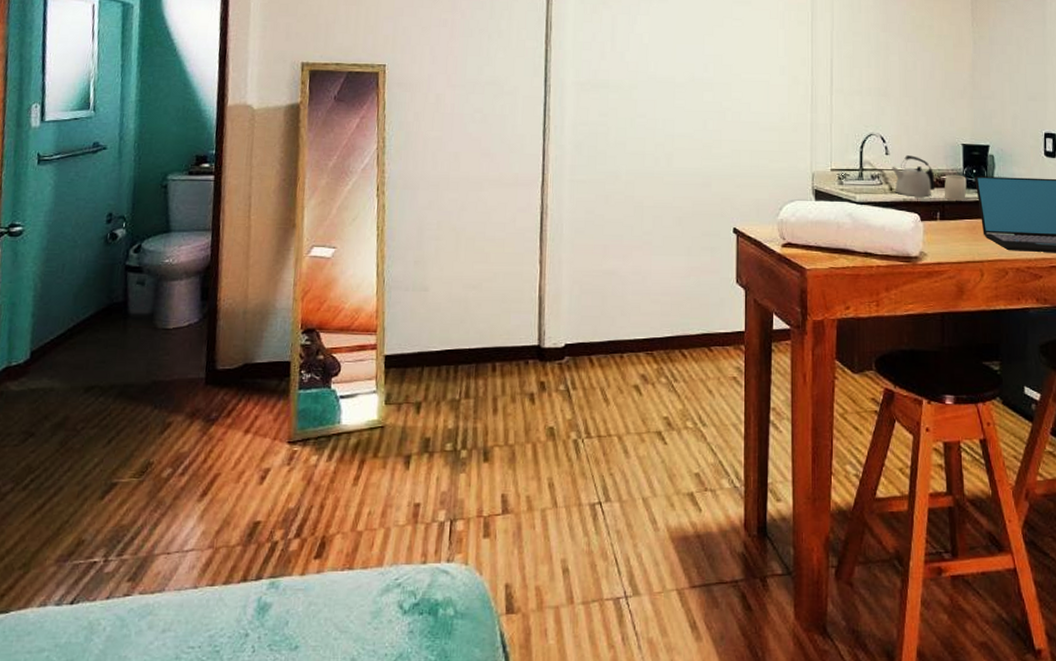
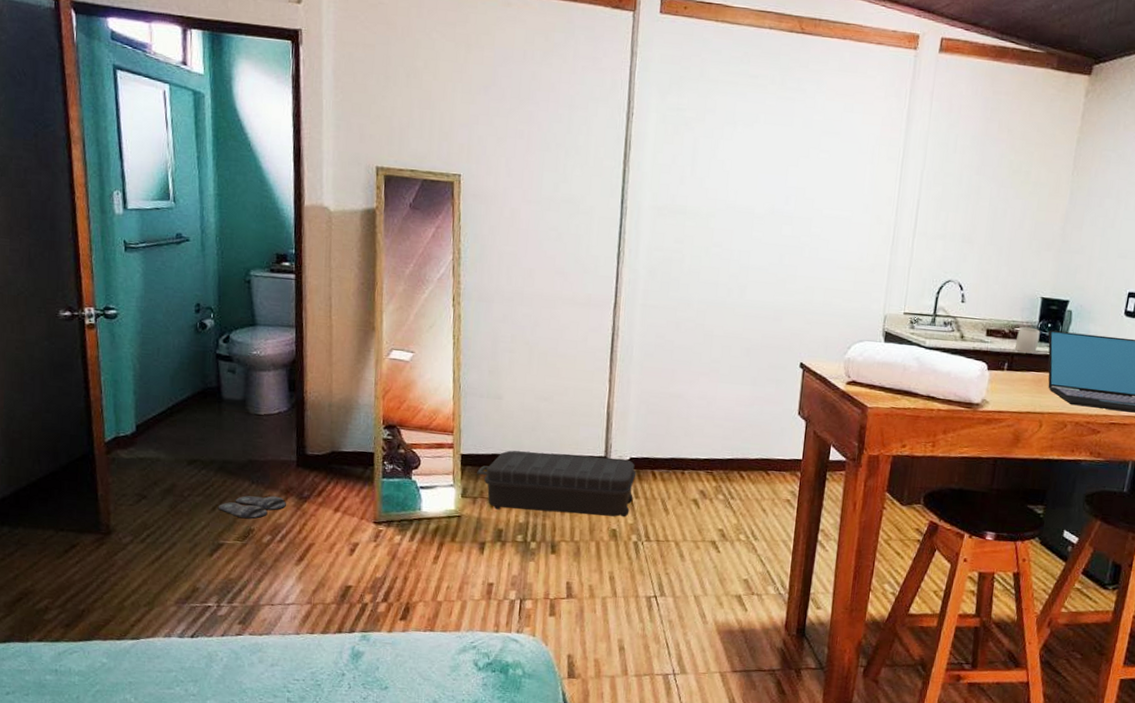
slippers: none [114,421,191,451] -> present [218,495,286,519]
suitcase: none [402,345,573,416] -> present [477,450,637,517]
kettle: present [892,155,935,199] -> none [965,304,1009,349]

